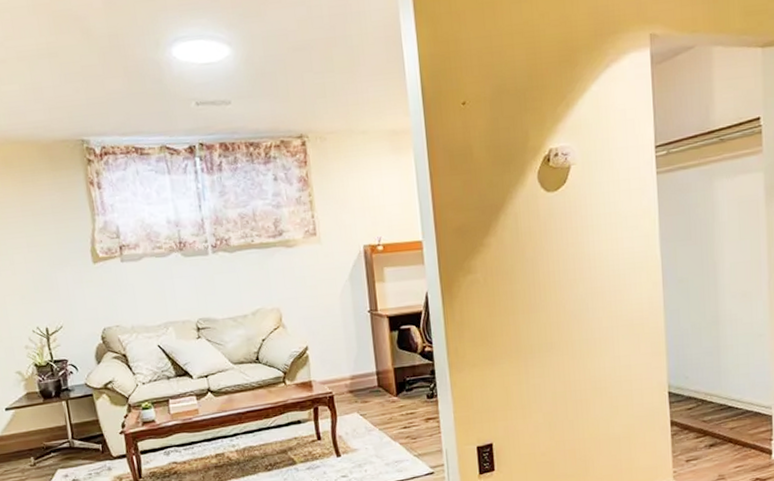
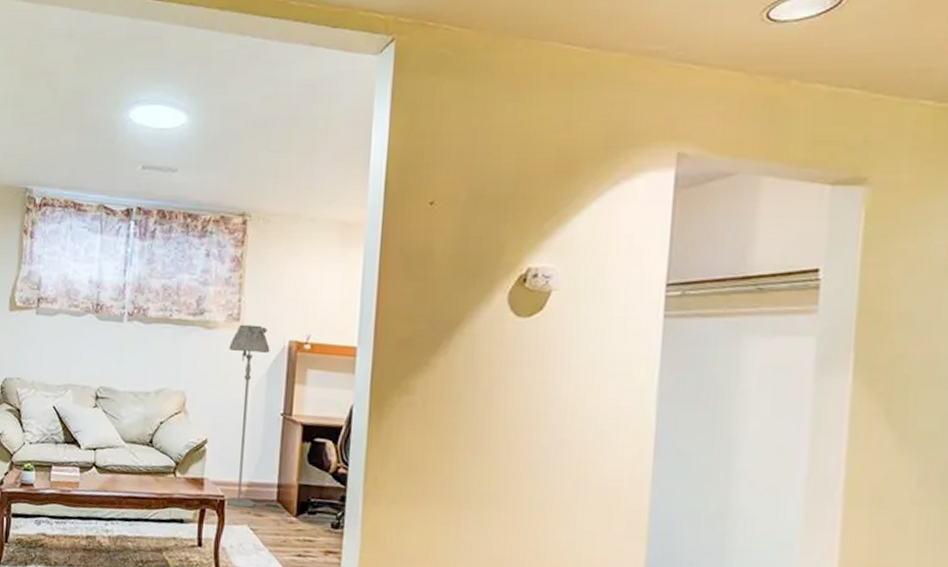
floor lamp: none [311,236,361,400] -> present [224,324,270,509]

